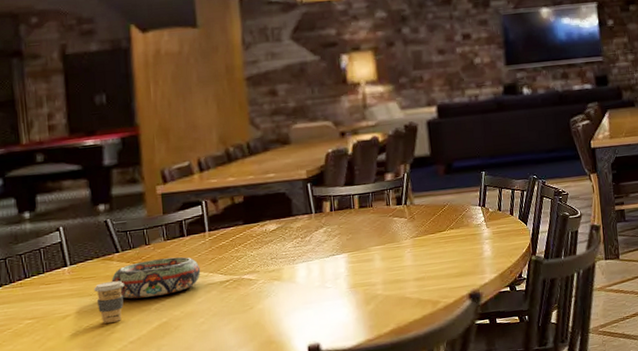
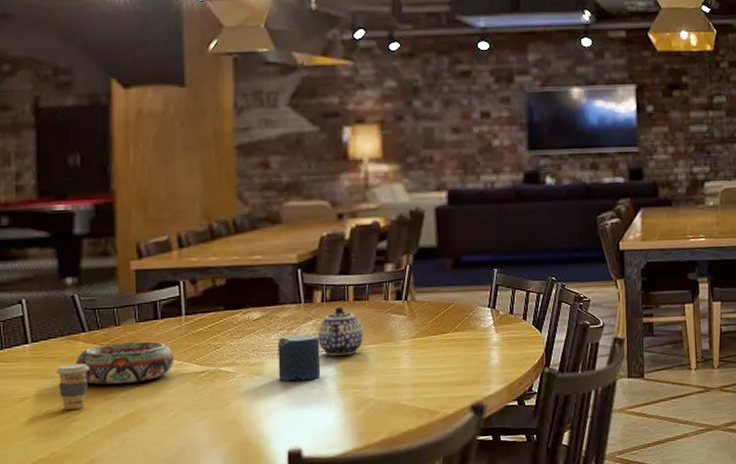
candle: none [293,240,334,285] -> present [277,334,321,382]
teapot: none [329,214,370,259] -> present [318,307,363,356]

